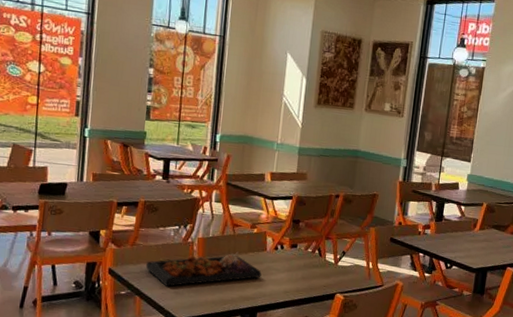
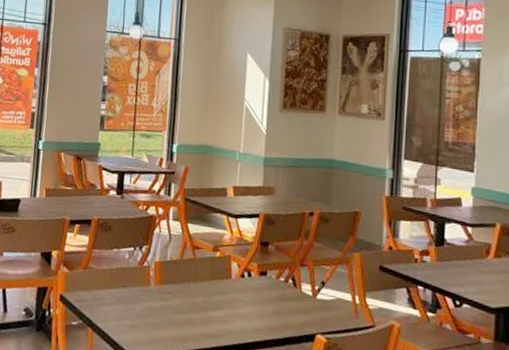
food tray: present [146,251,262,287] -> none [99,278,227,318]

